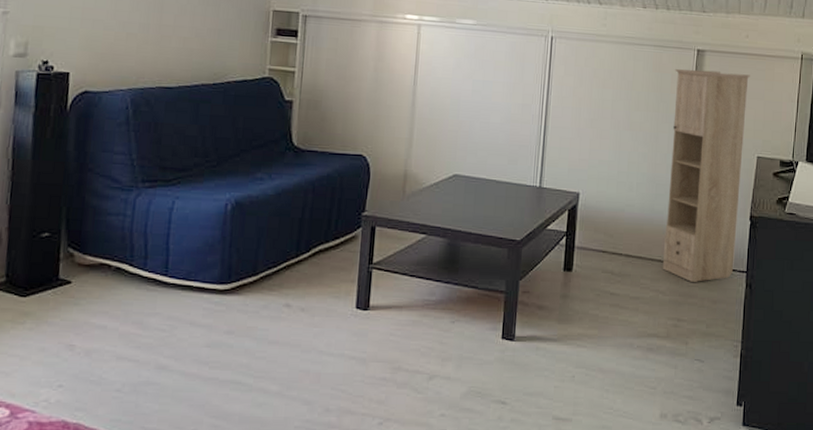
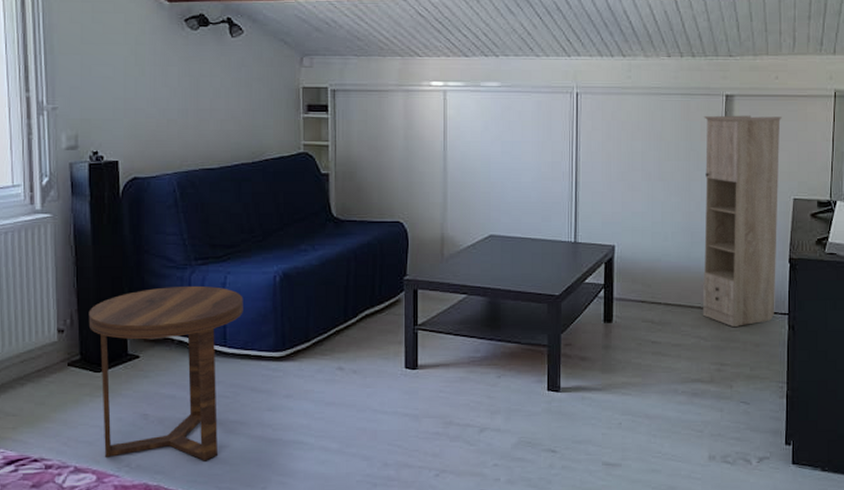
side table: none [18,208,191,399] -> present [88,285,243,461]

